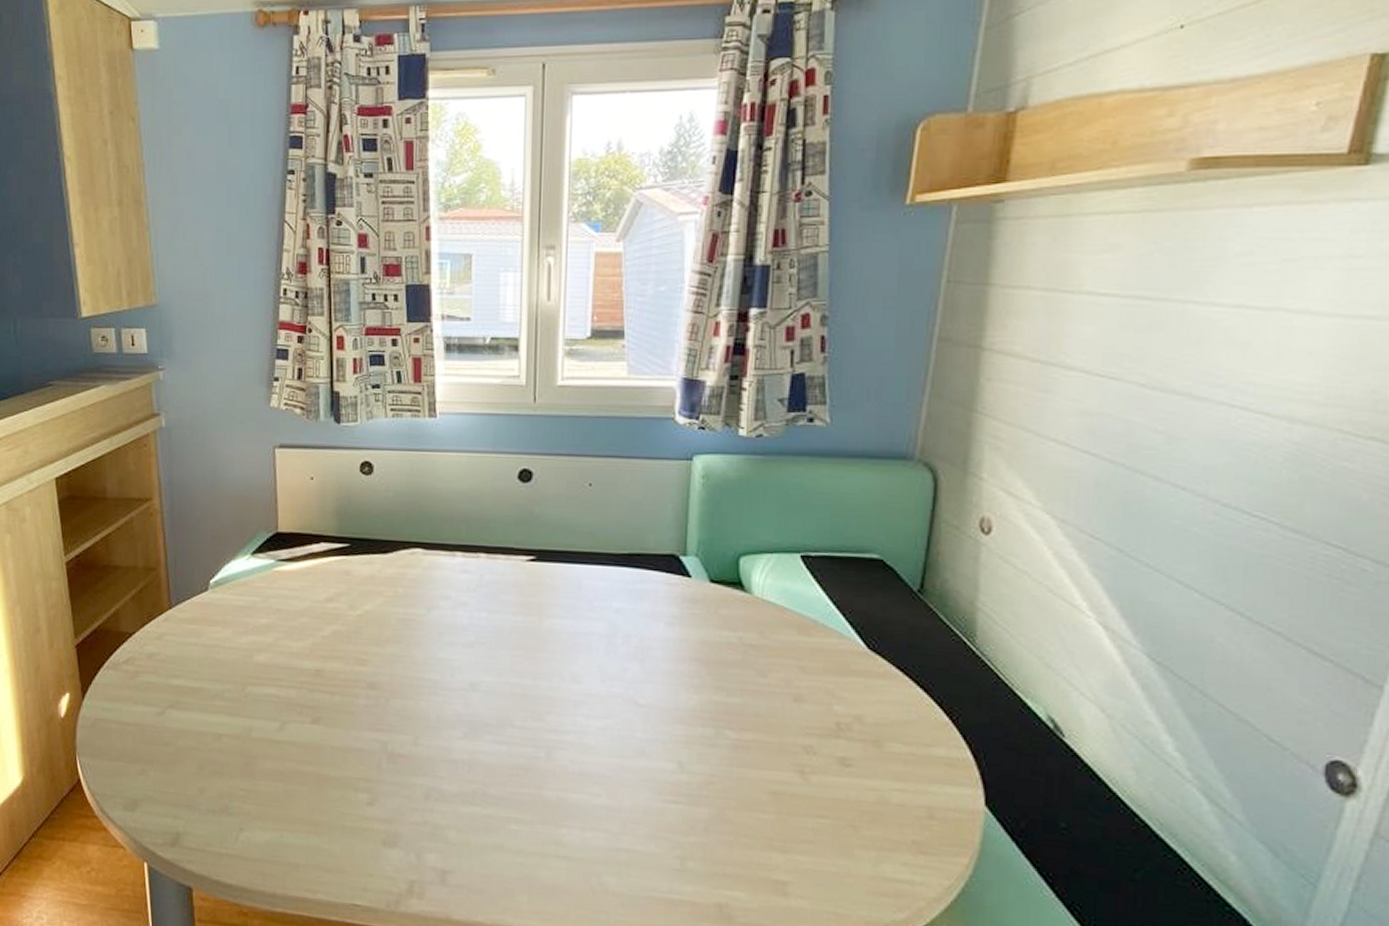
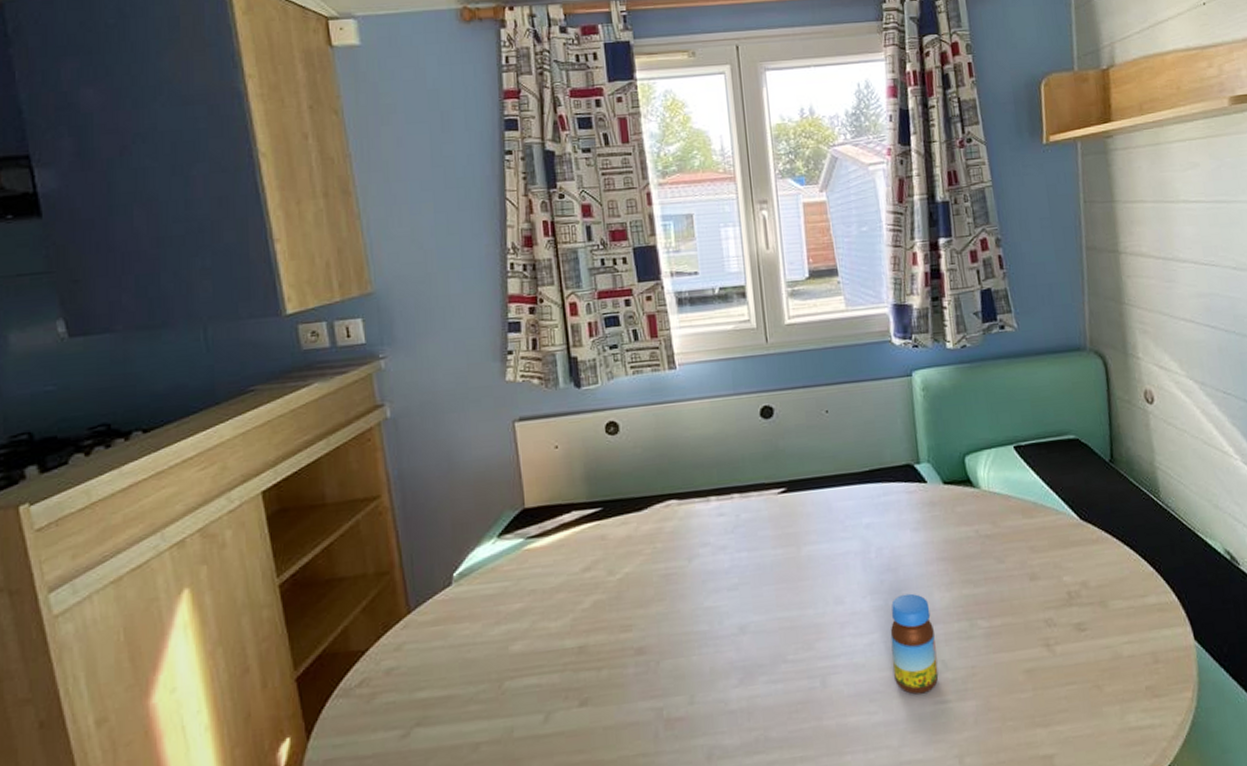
jar: none [624,686,674,789] -> present [890,593,939,695]

